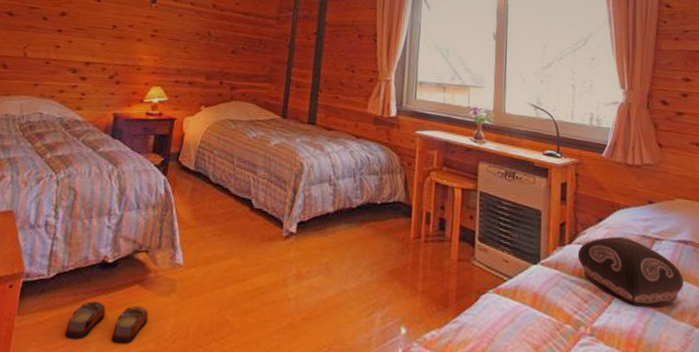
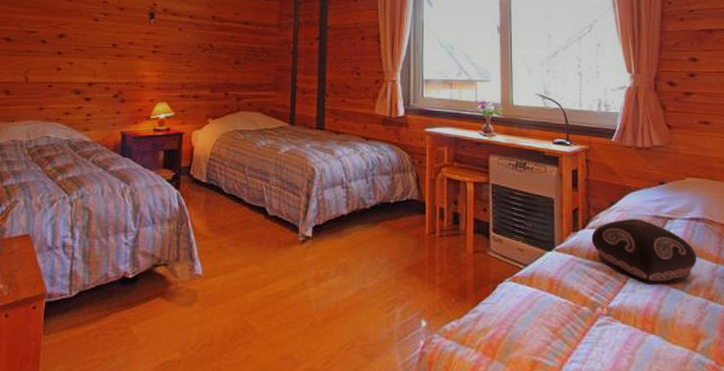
slippers: present [64,301,149,344] -> none [91,317,173,355]

